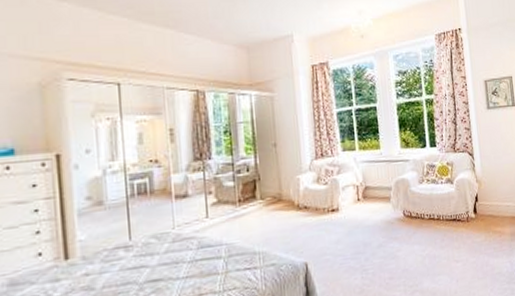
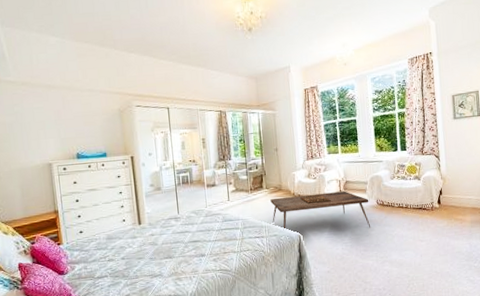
coffee table: none [266,200,397,257] -> present [270,191,371,231]

